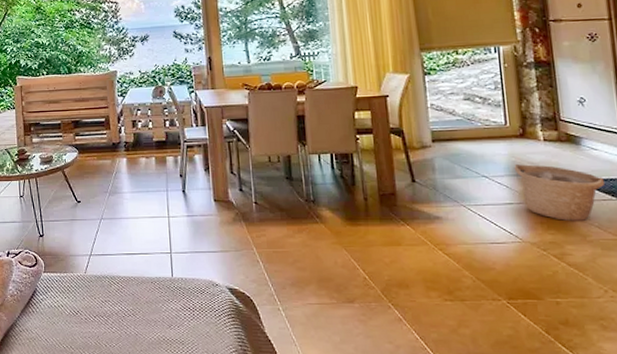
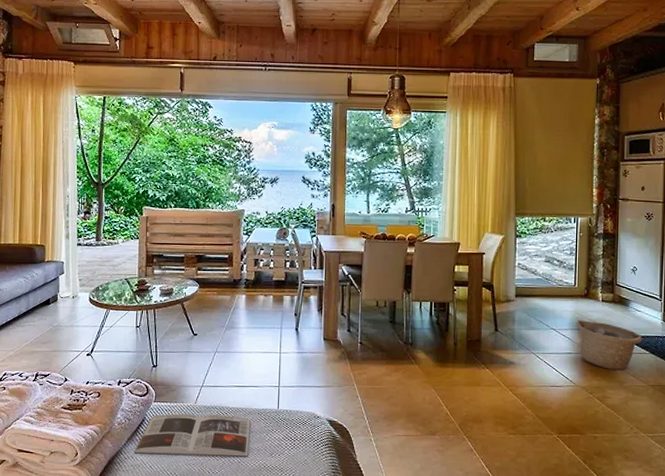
magazine: none [28,284,146,329] -> present [134,413,251,457]

